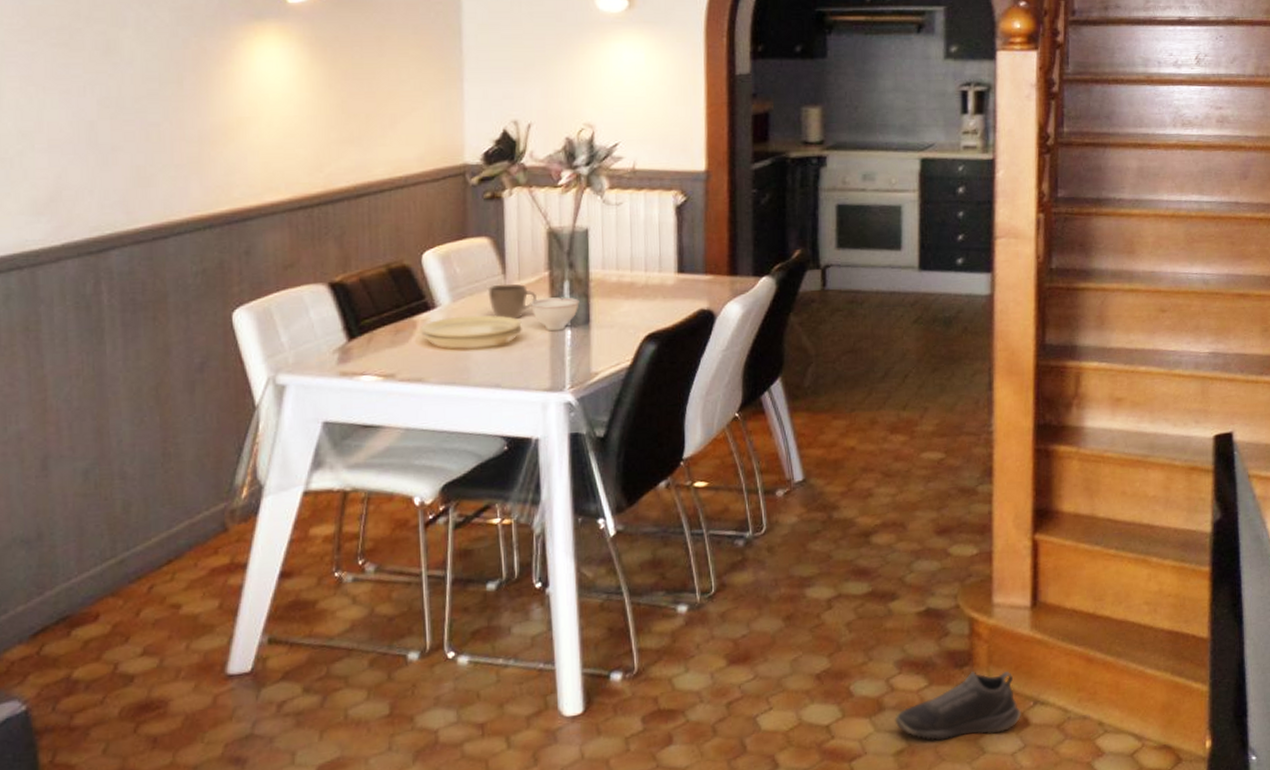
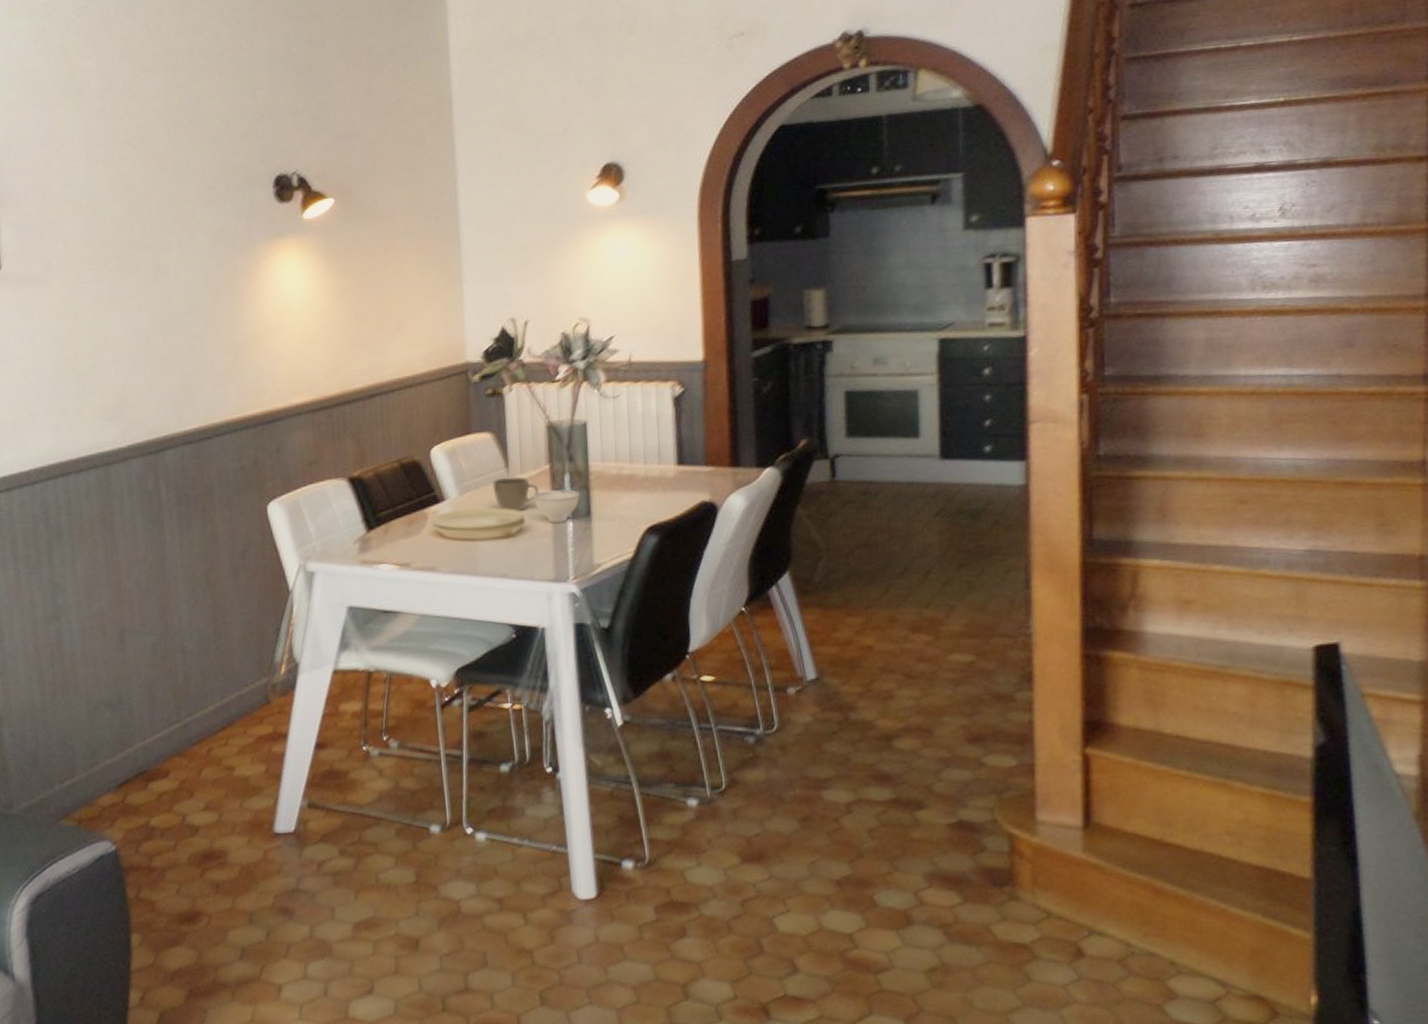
shoe: present [895,671,1021,741] -> none [925,892,1074,962]

